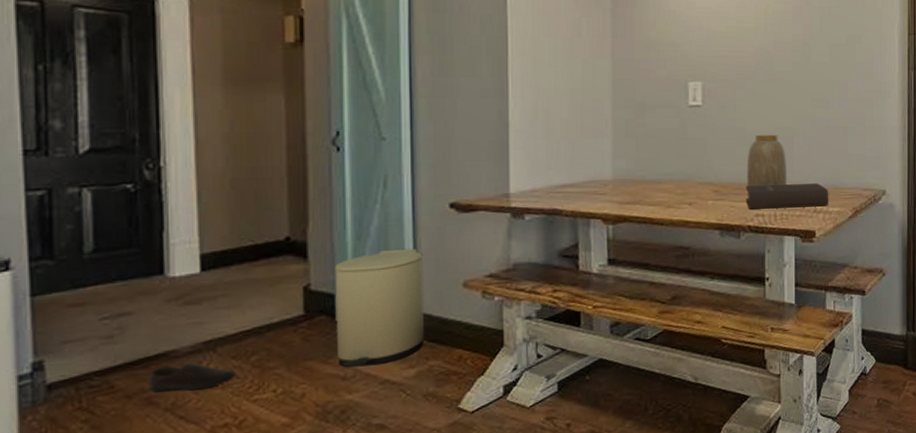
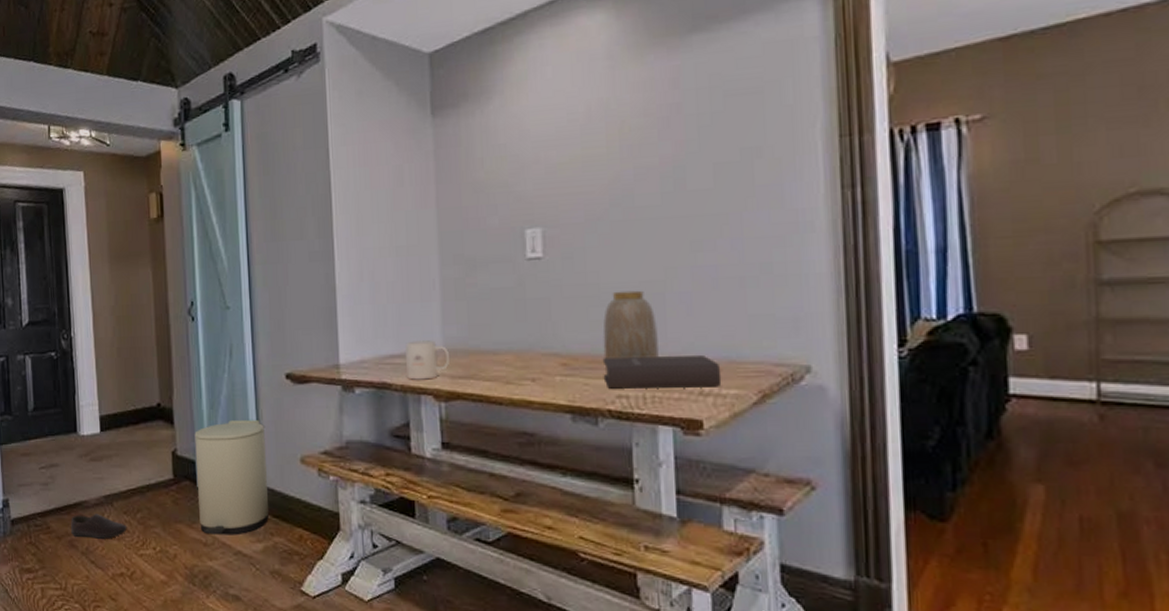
mug: none [576,172,619,206] -> present [405,340,451,380]

